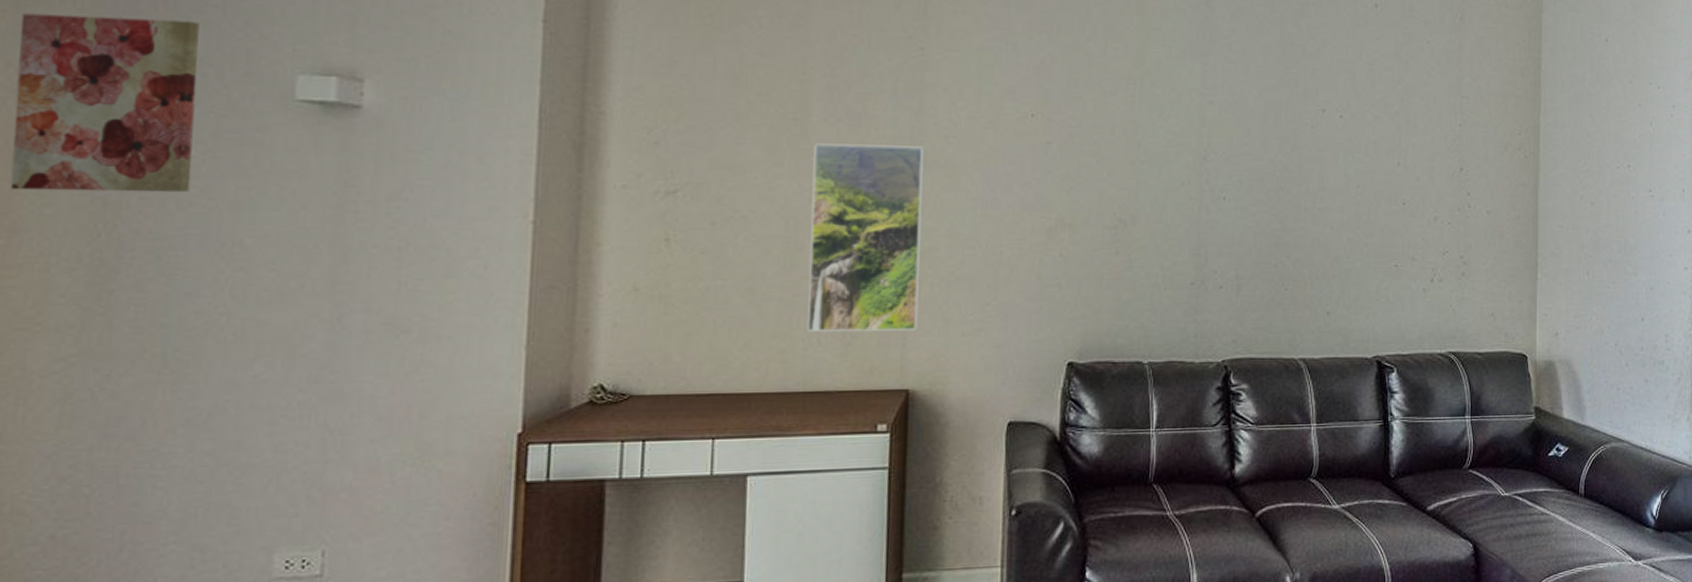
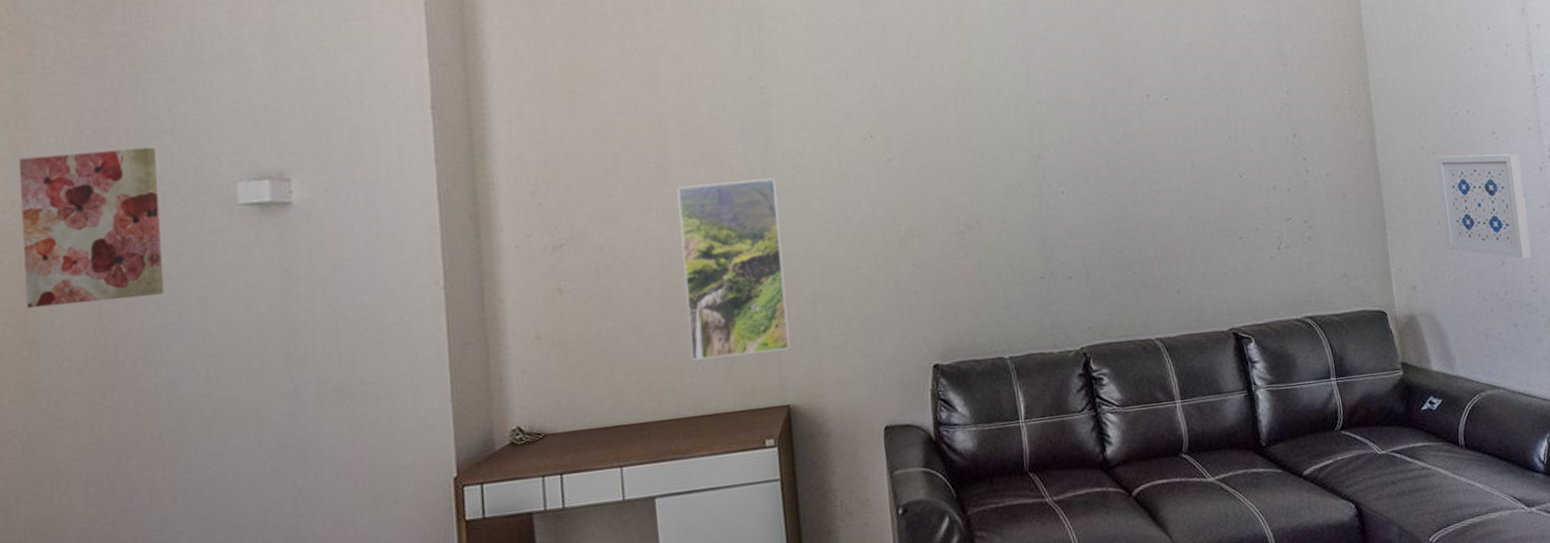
wall art: none [1593,208,1671,317] -> present [1436,153,1531,259]

